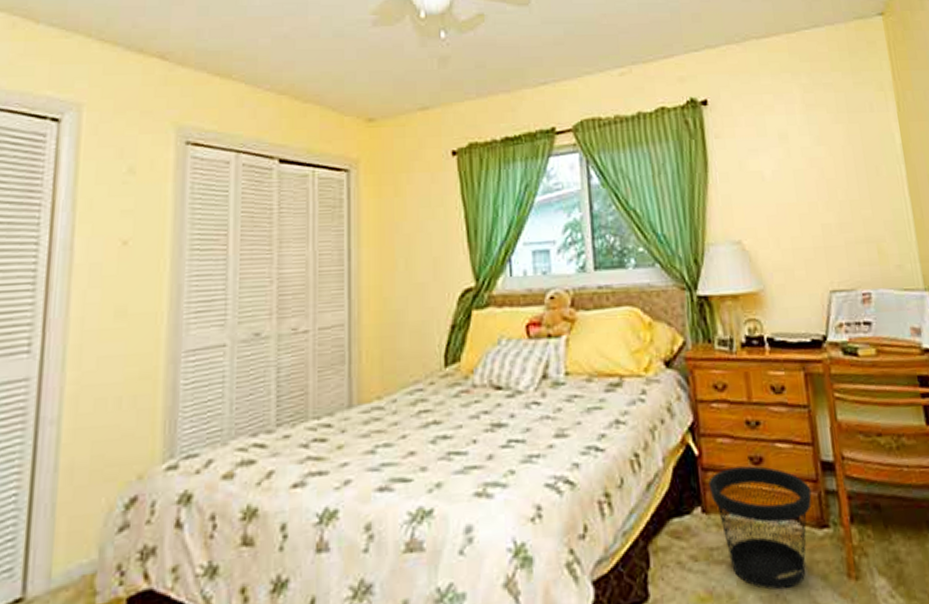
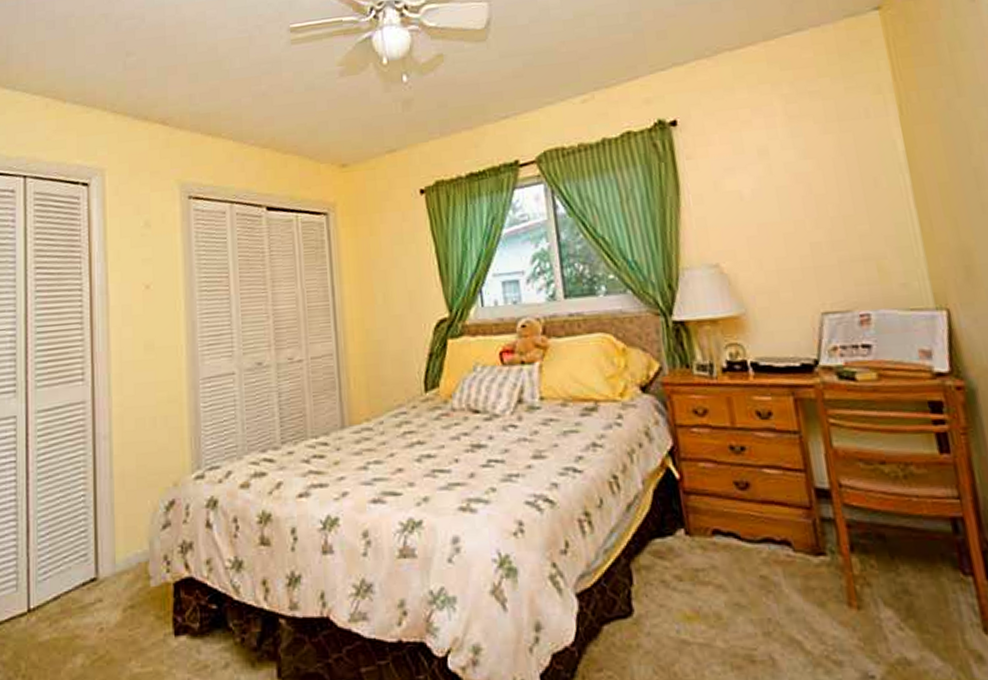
wastebasket: present [708,465,812,591] -> none [691,490,806,614]

